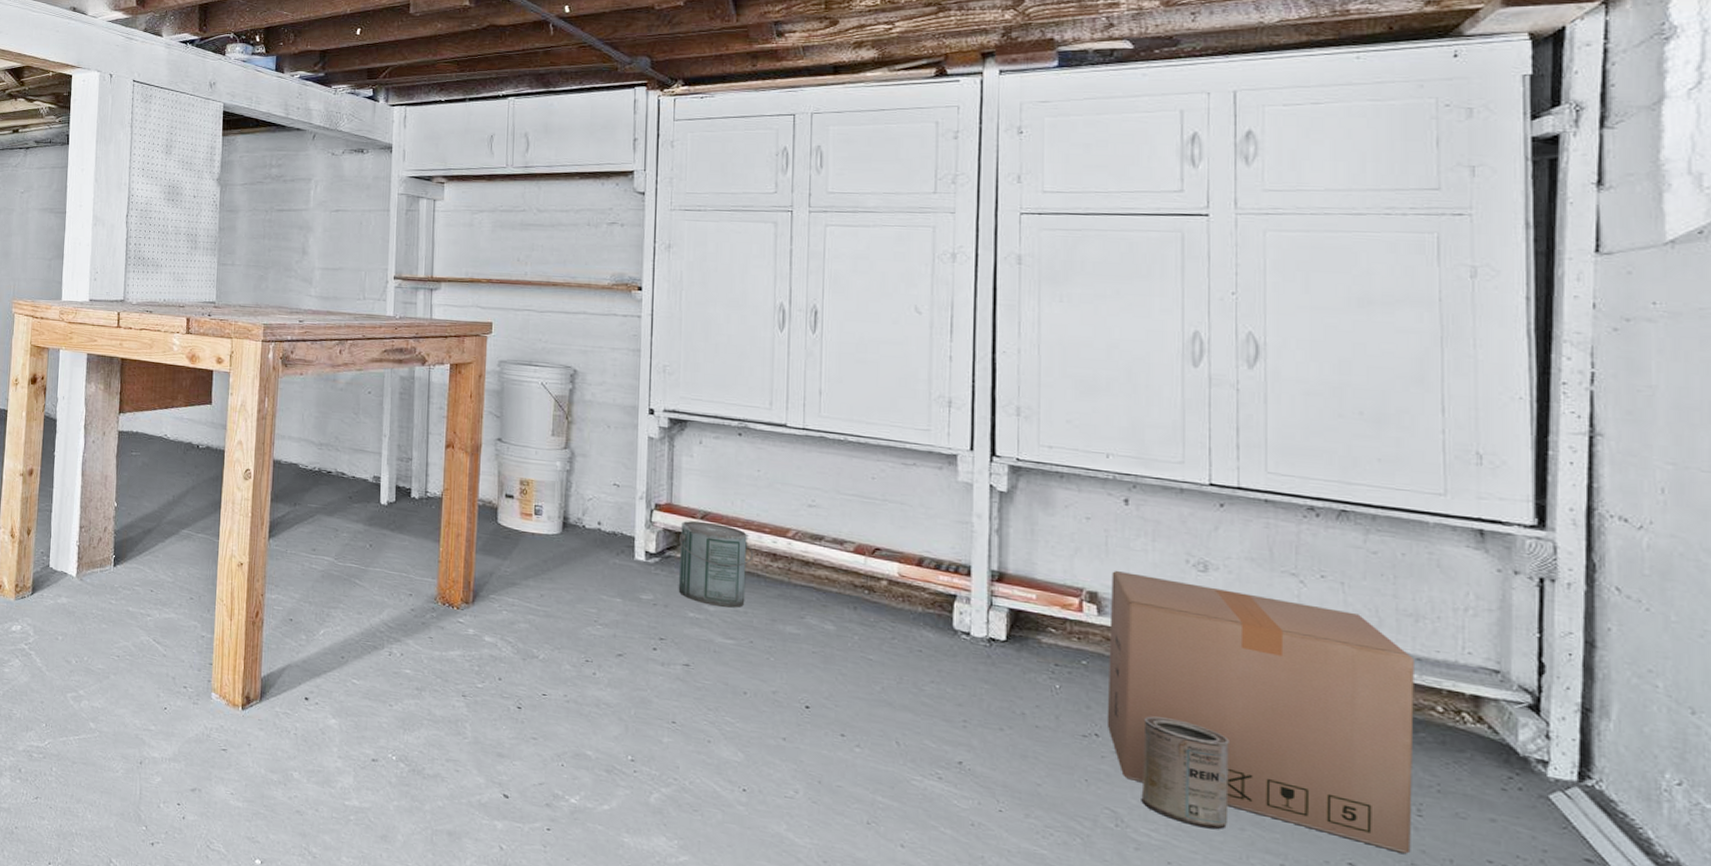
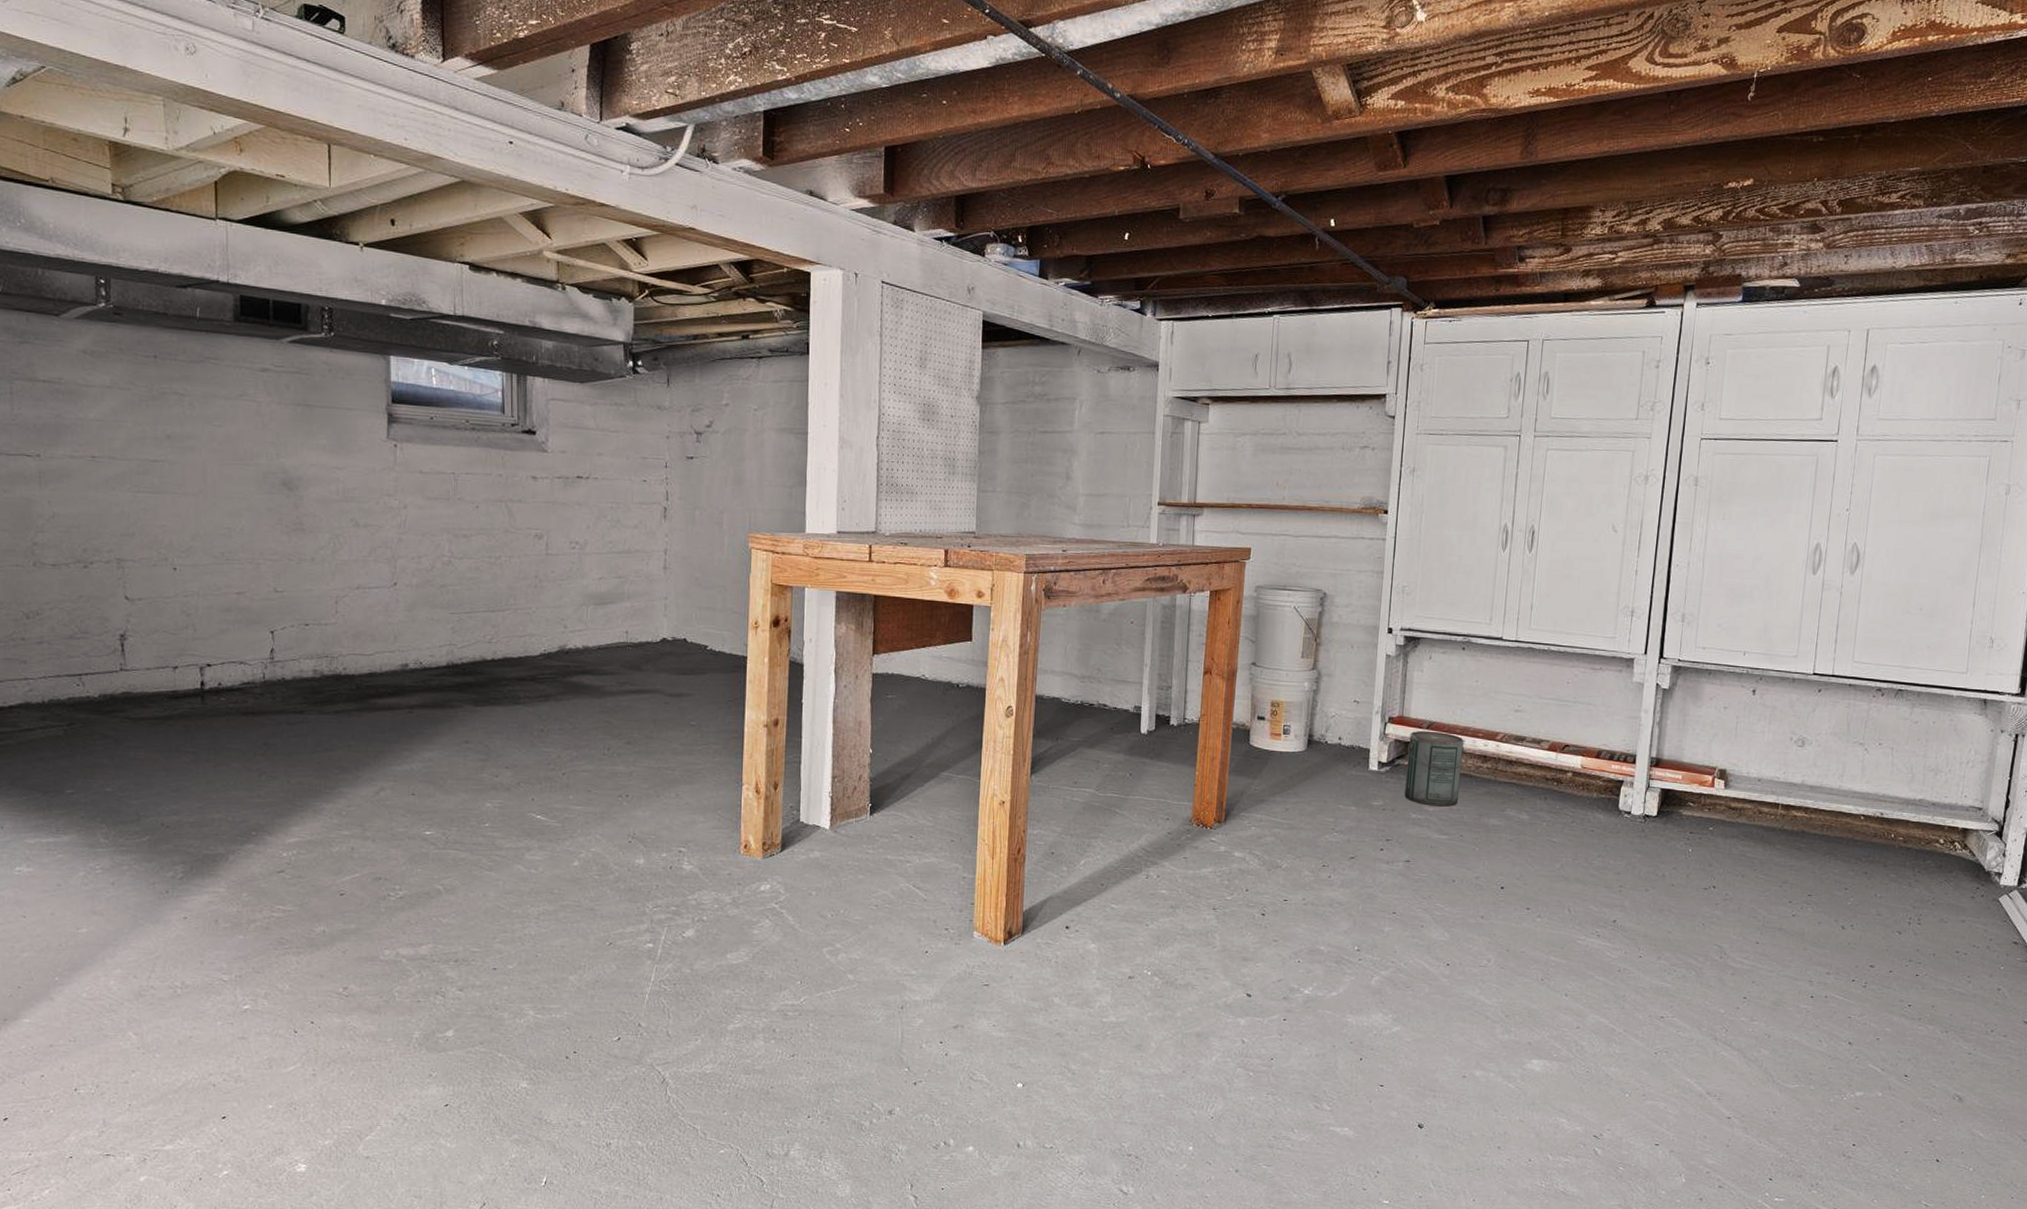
cardboard box: present [1106,570,1414,855] -> none [1722,750,1931,954]
paint can: present [1141,716,1229,830] -> none [1739,867,1804,952]

